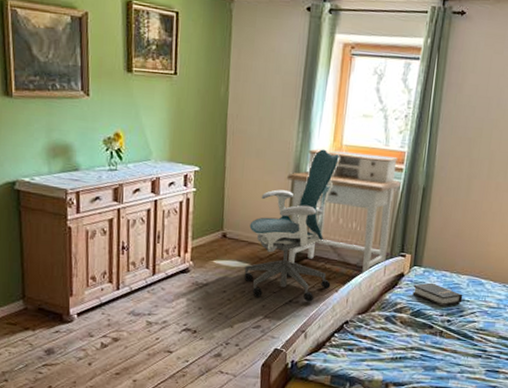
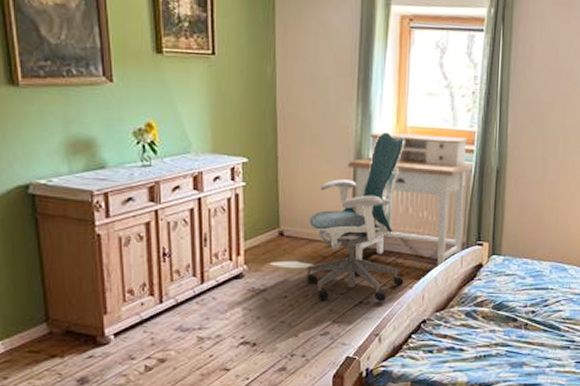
hardback book: present [412,282,463,307] -> none [493,272,546,297]

